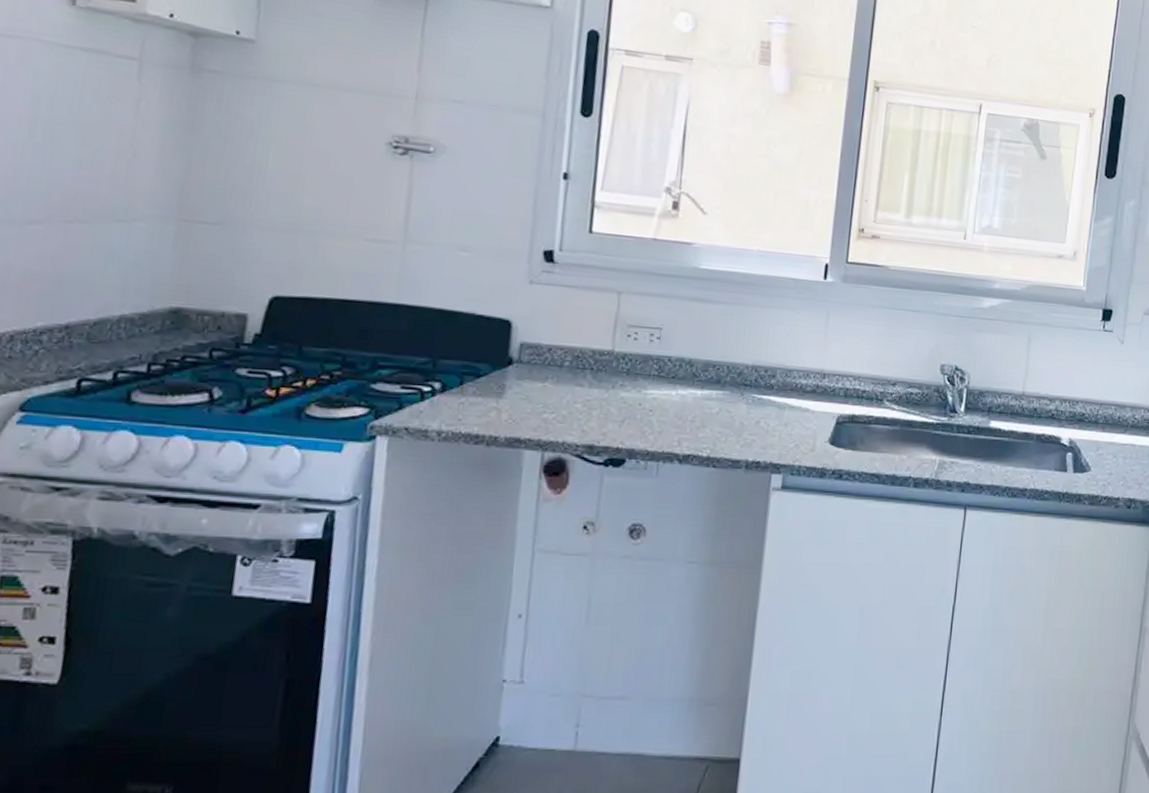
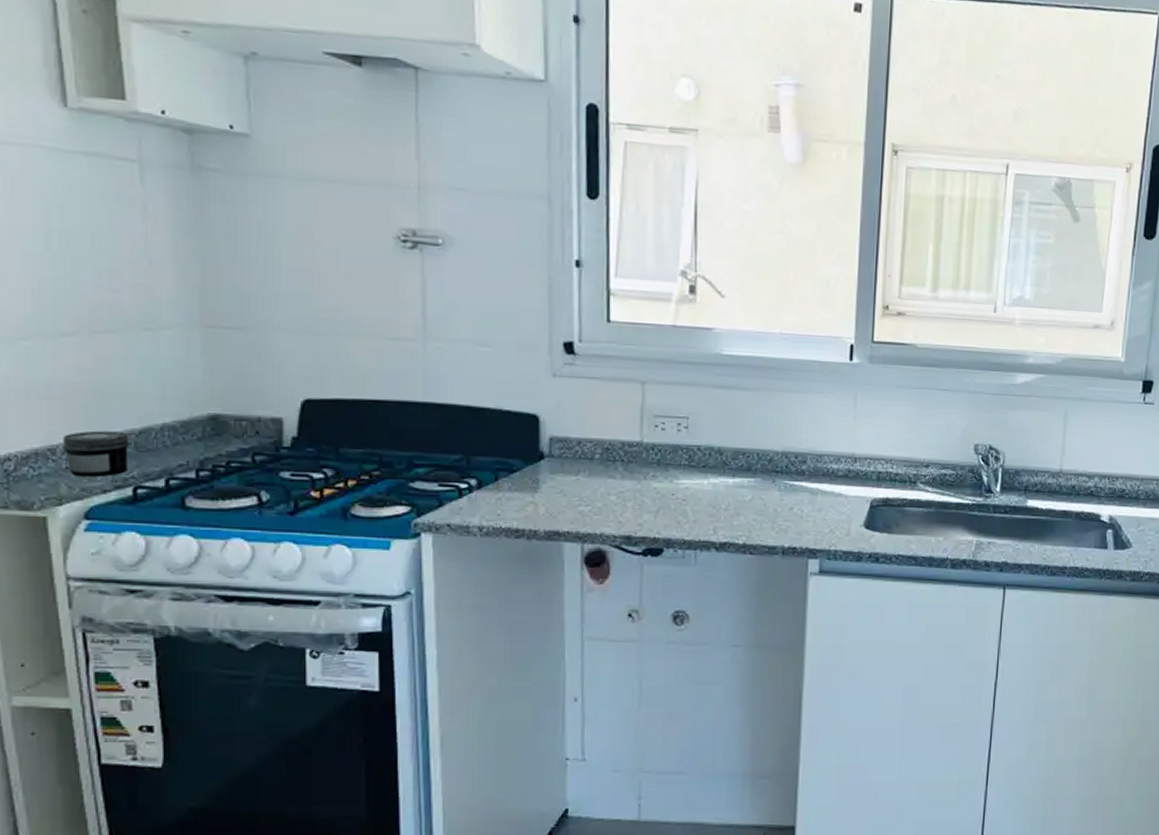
jar: none [8,319,82,368] -> present [61,430,130,478]

